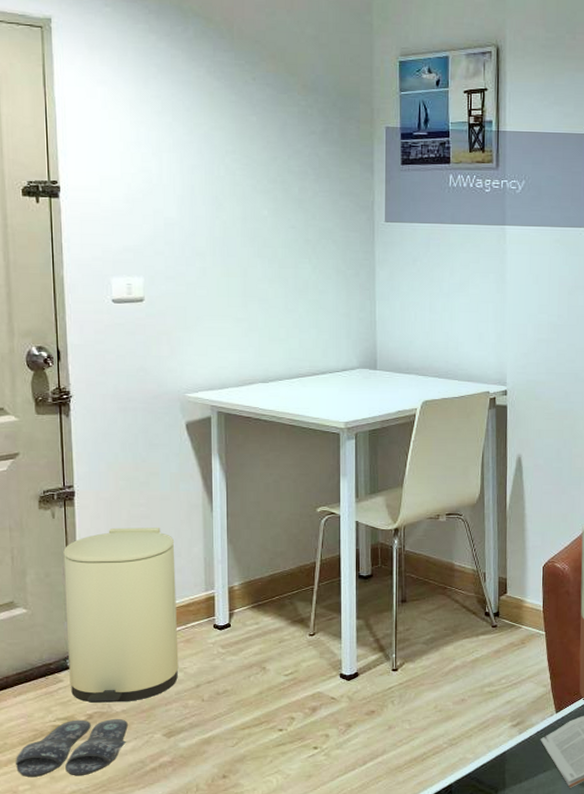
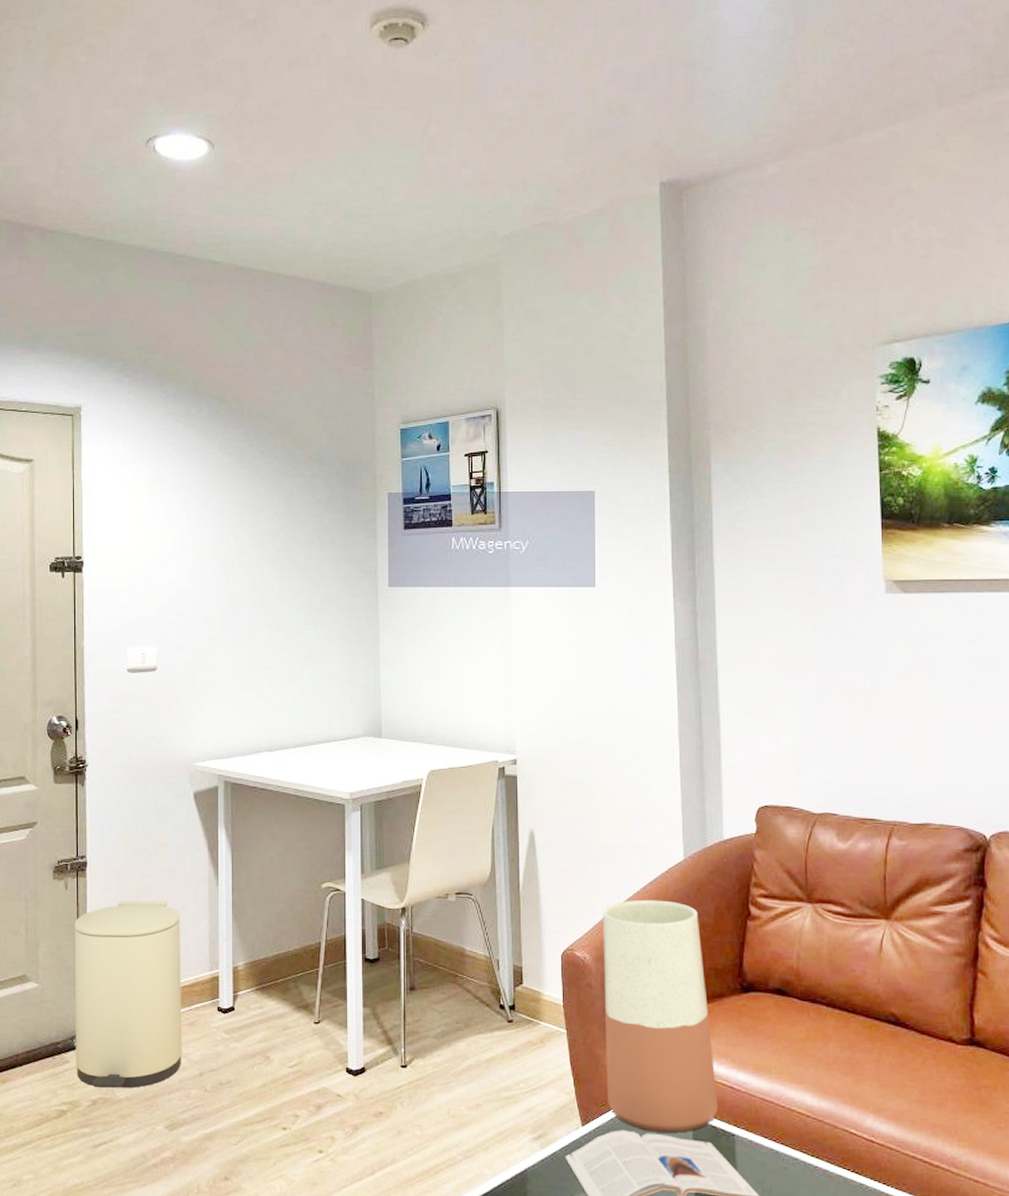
slippers: present [15,718,128,777] -> none [20,1105,131,1167]

